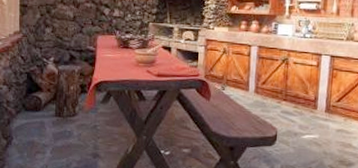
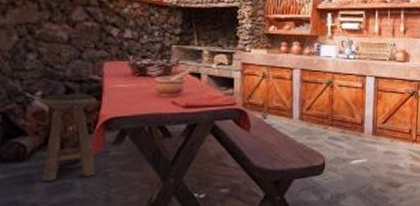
stool: none [50,60,91,129] -> present [40,94,96,182]

